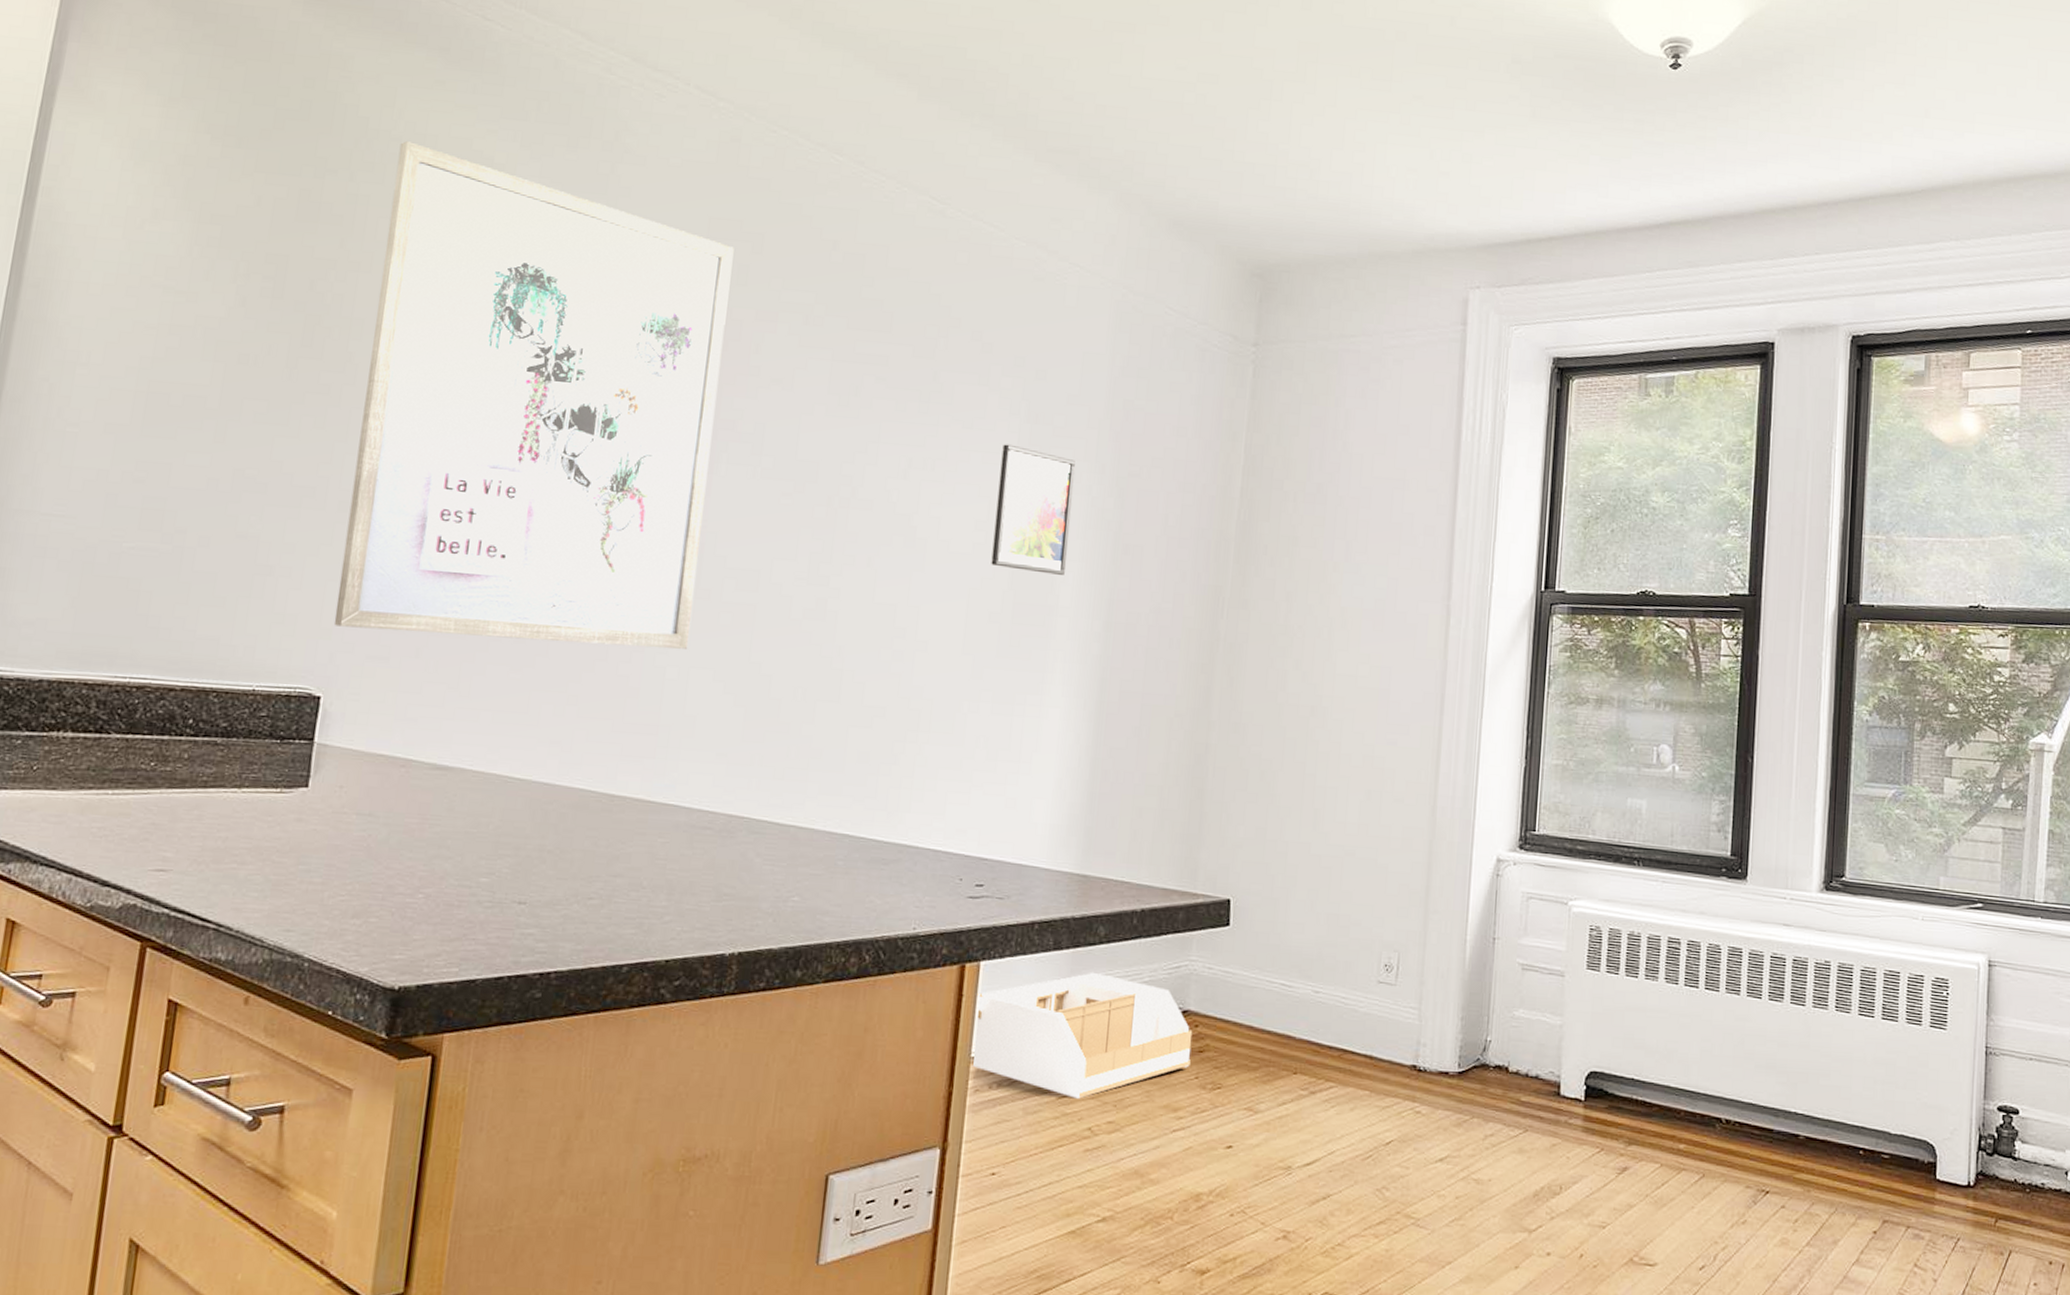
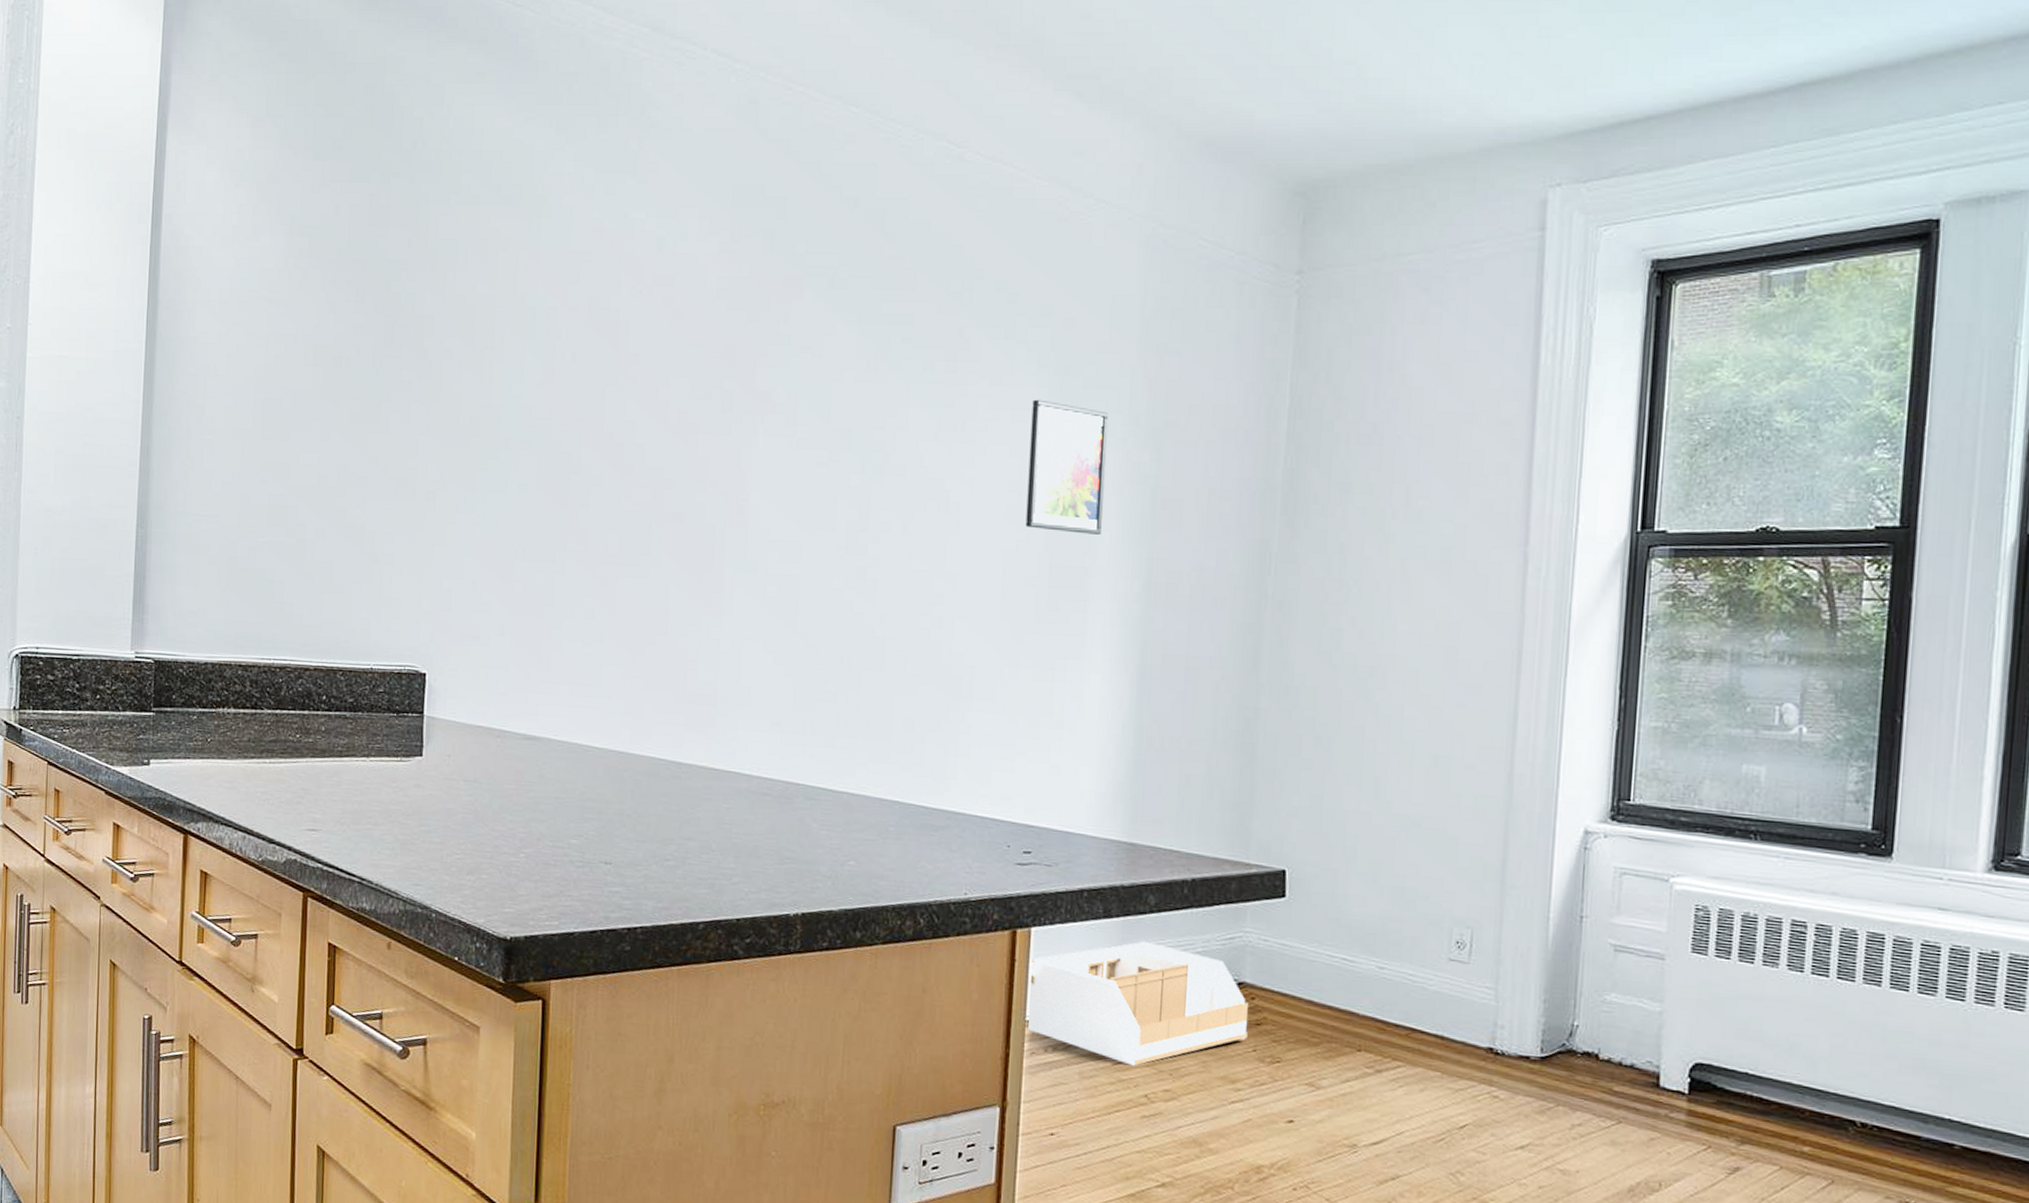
wall art: present [333,141,734,649] -> none [431,138,759,622]

